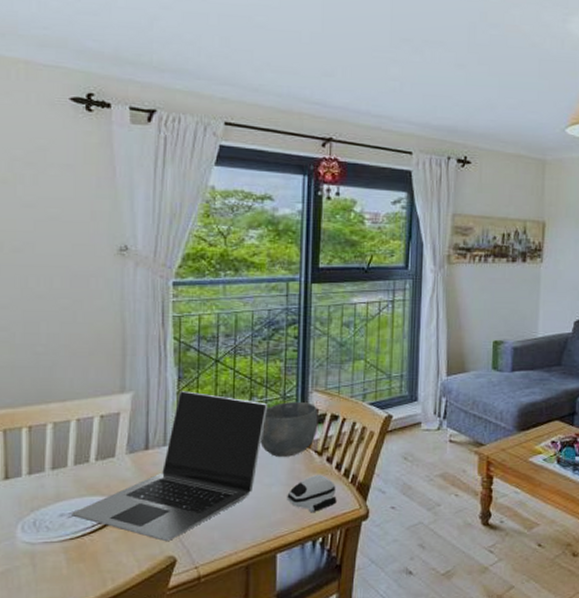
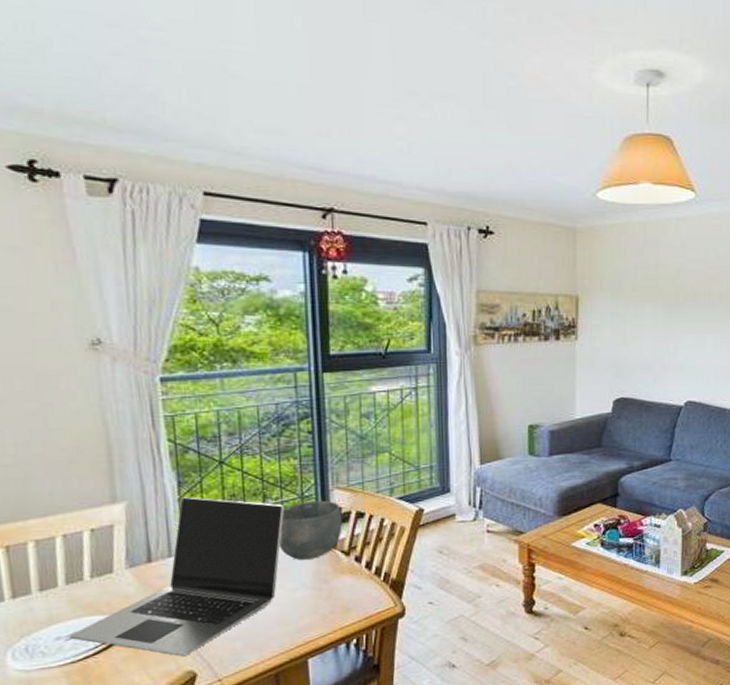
computer mouse: present [287,475,337,513] -> none [314,575,369,615]

